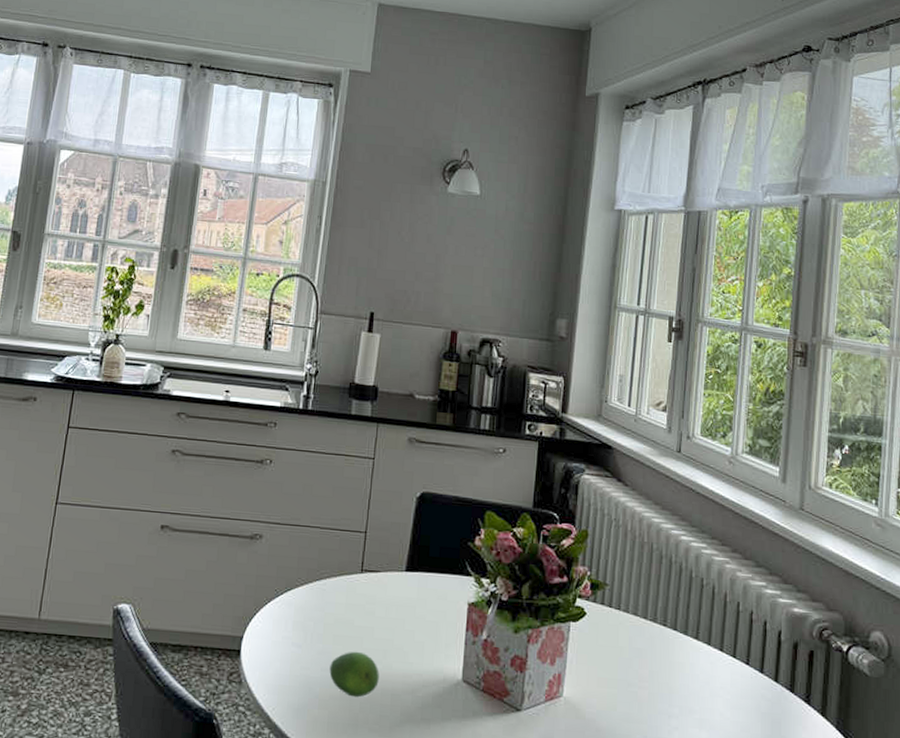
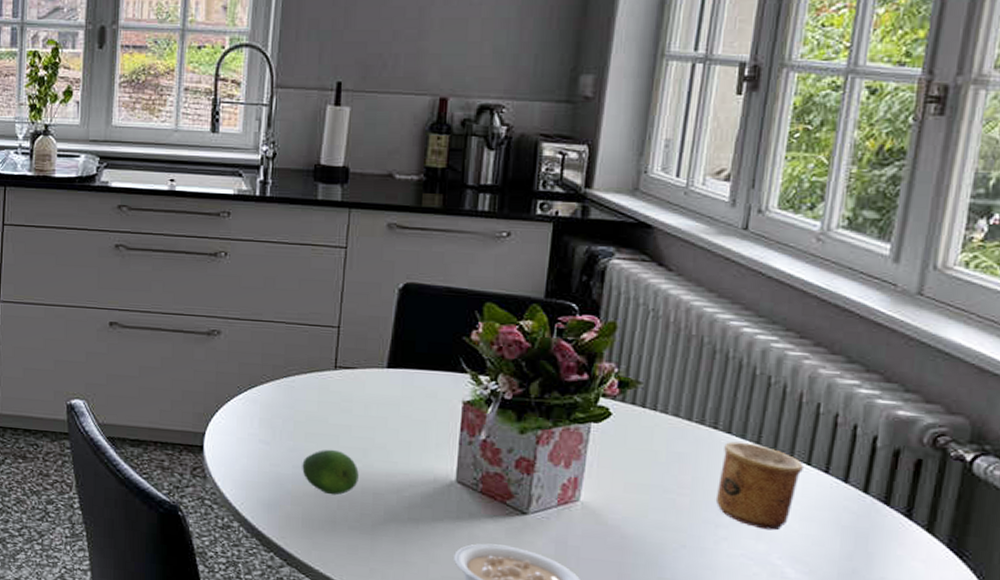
cup: none [667,637,731,719] -> present [715,441,804,531]

